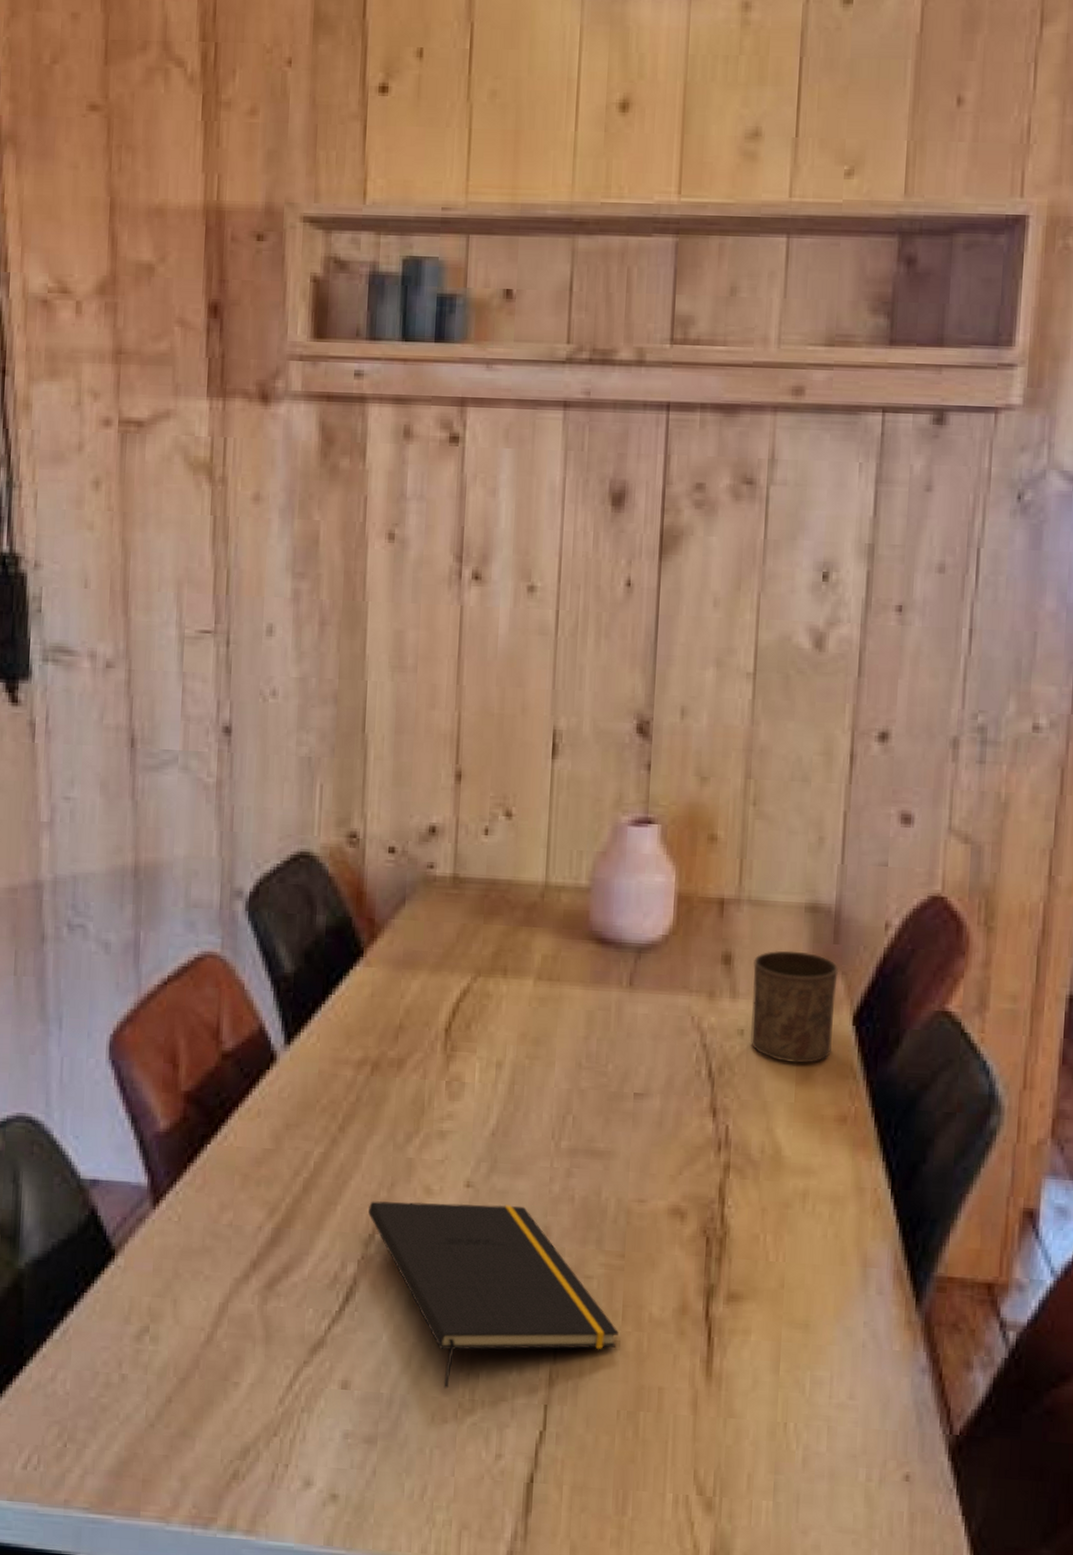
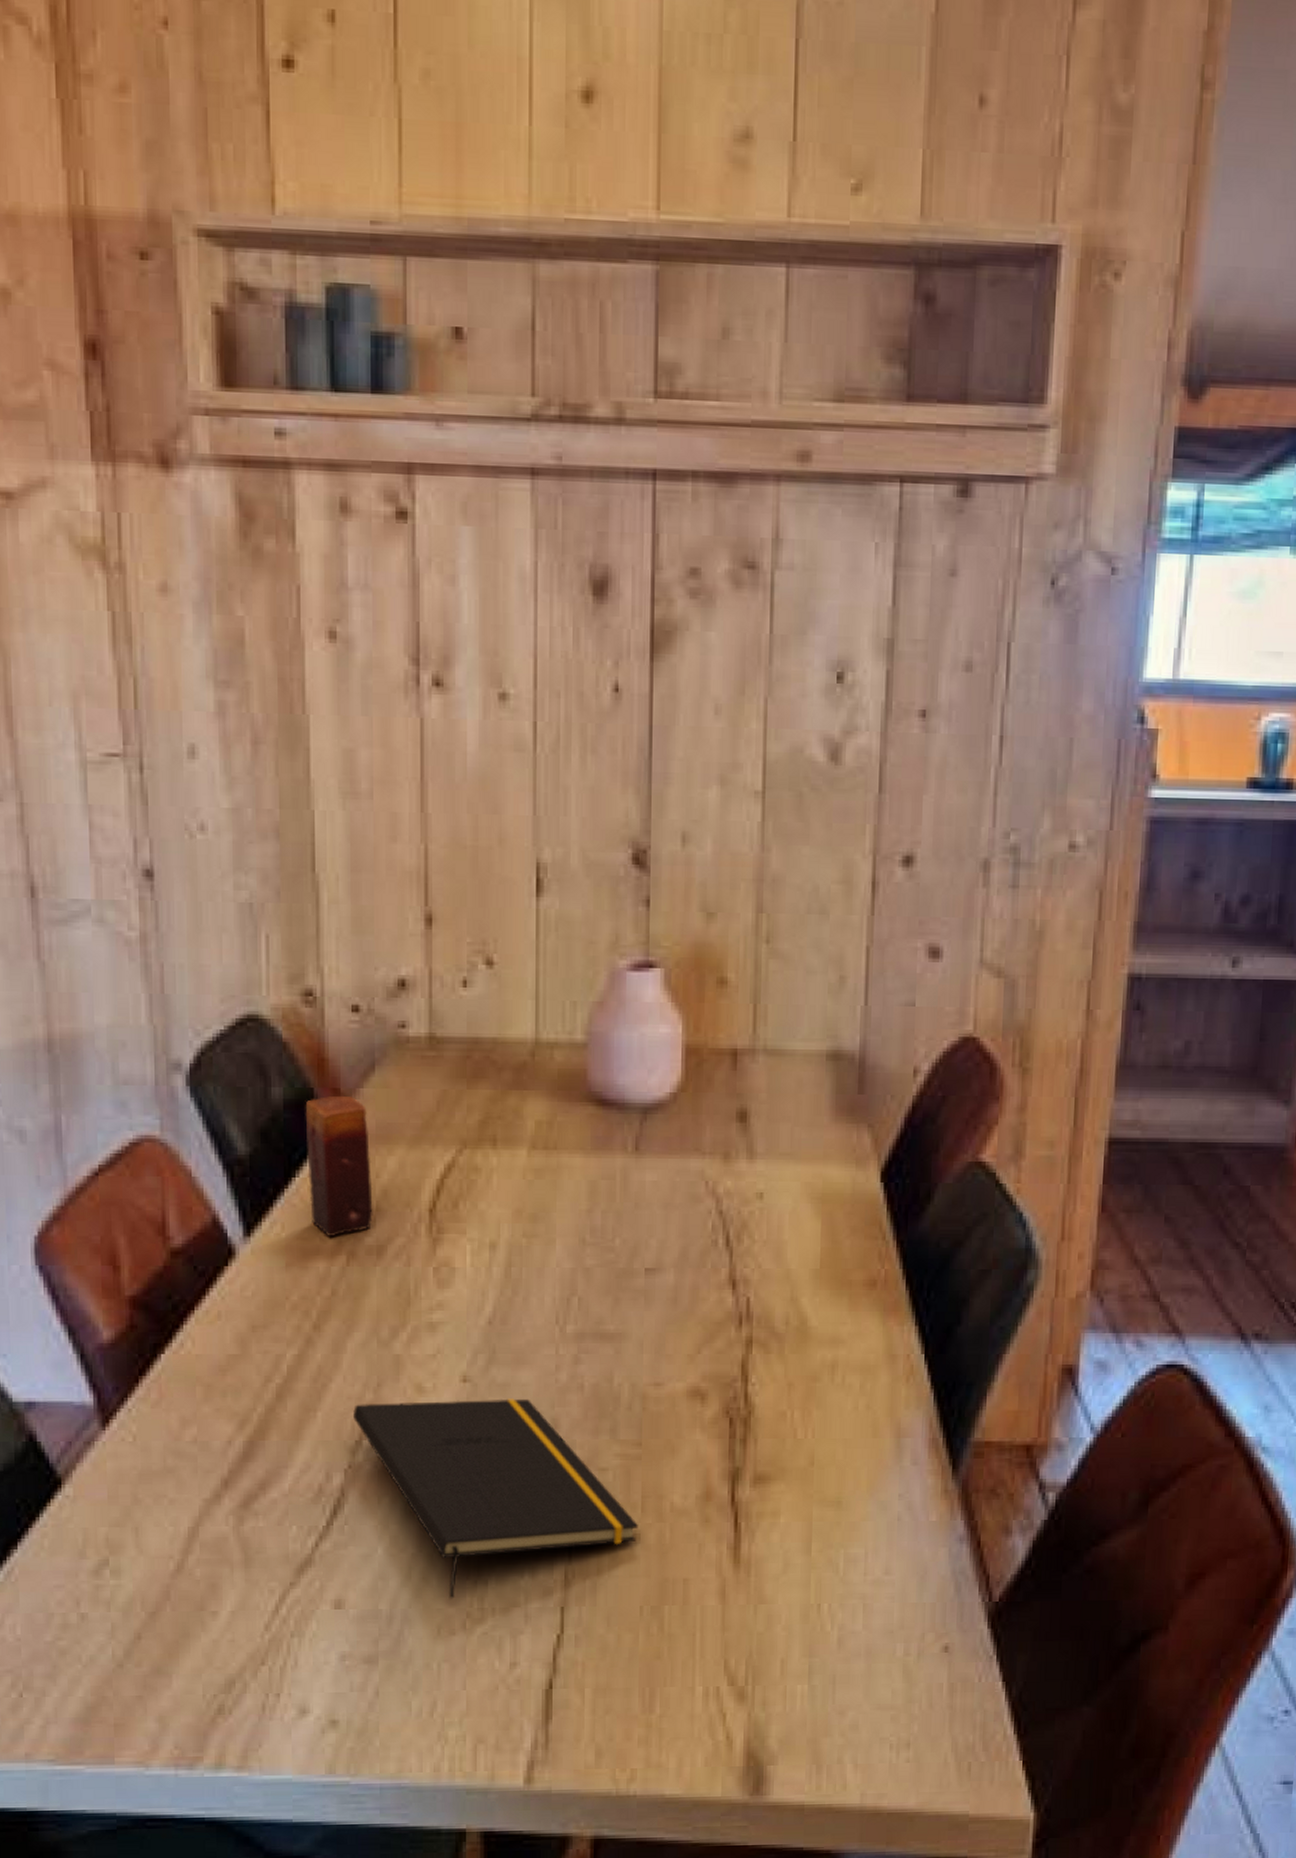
candle: none [342,924,398,1050] -> present [305,1095,373,1238]
cup: present [751,950,839,1064] -> none [771,1104,865,1227]

